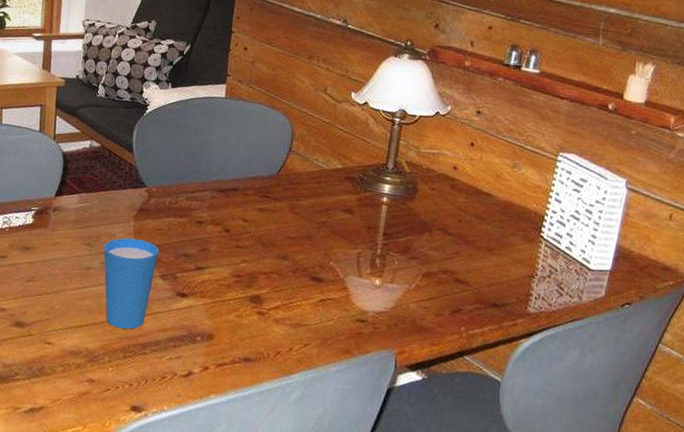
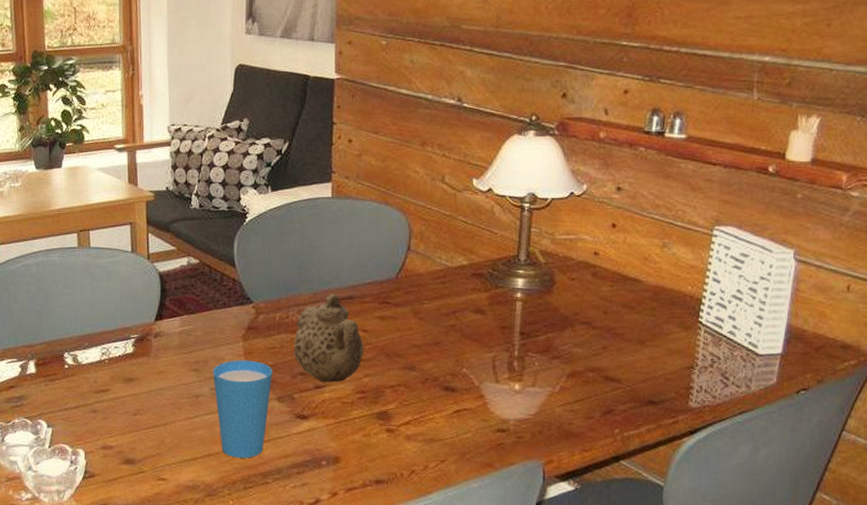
teapot: none [179,184,244,266] -> present [293,293,364,383]

